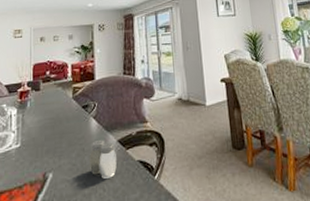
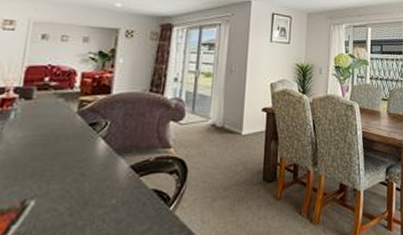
salt and pepper shaker: present [90,139,117,179] -> none [89,163,126,208]

